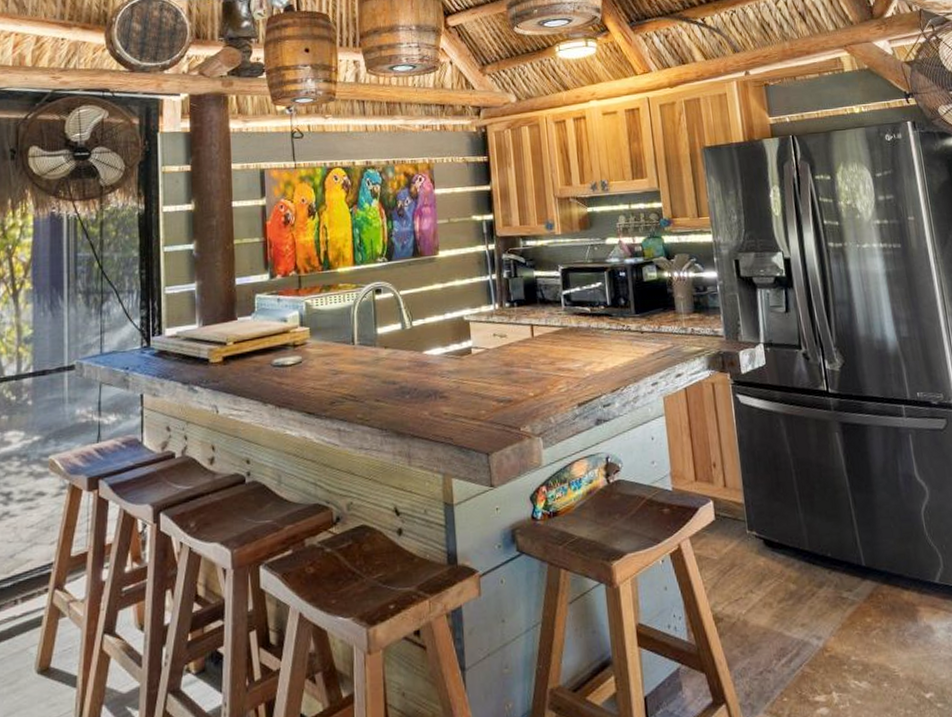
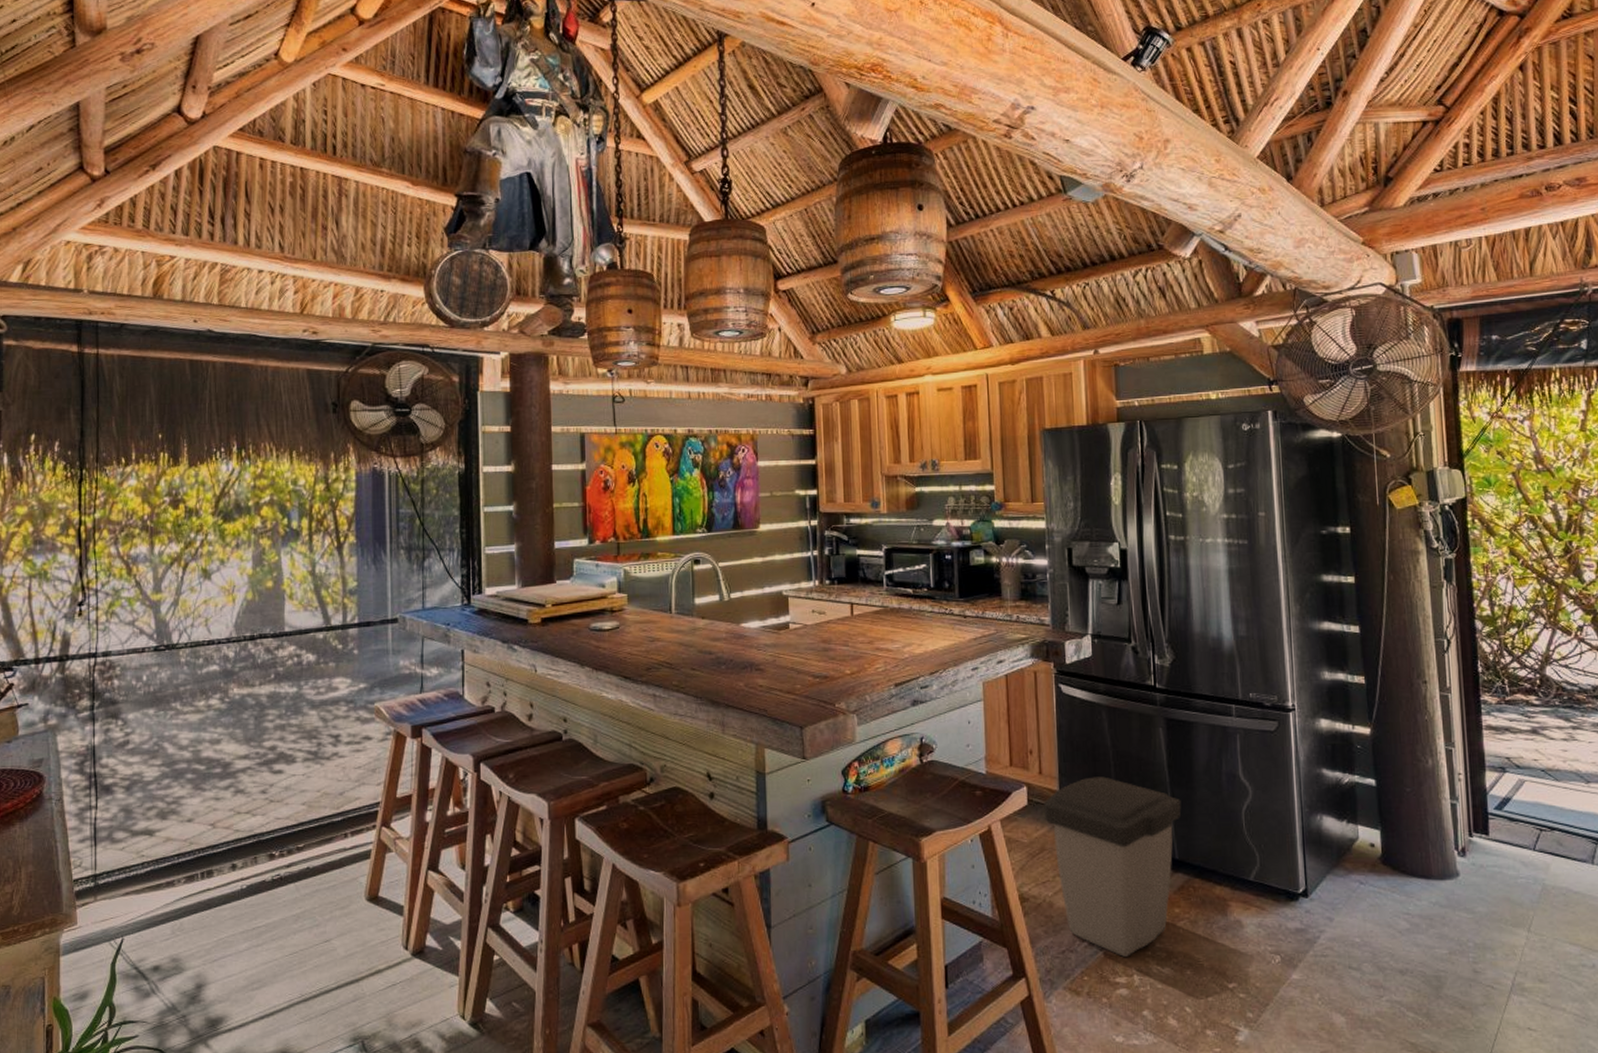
trash can: none [731,485,864,673] -> present [1044,776,1182,957]

